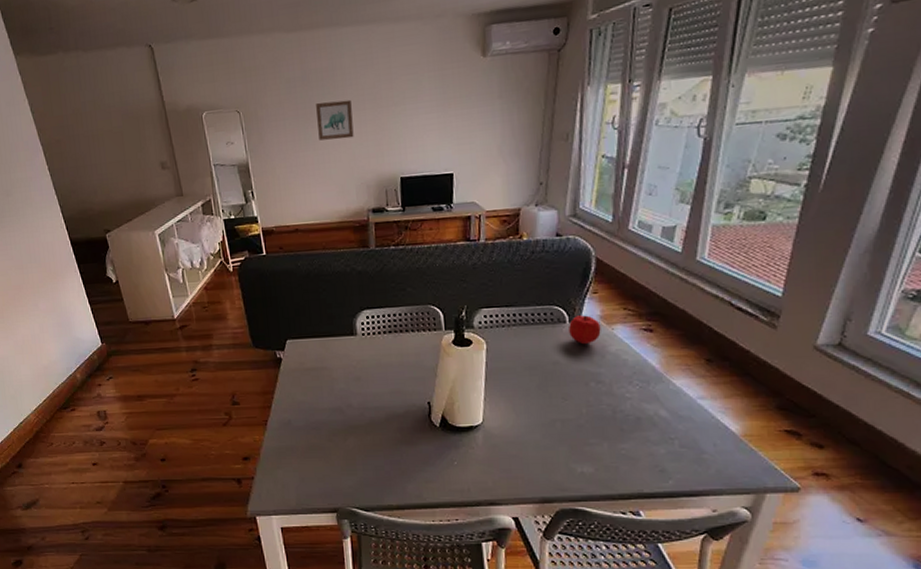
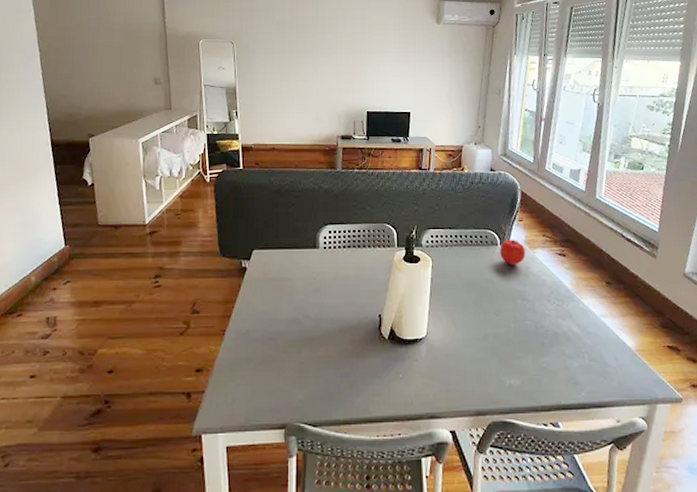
wall art: present [316,99,354,141] -> none [301,44,330,75]

